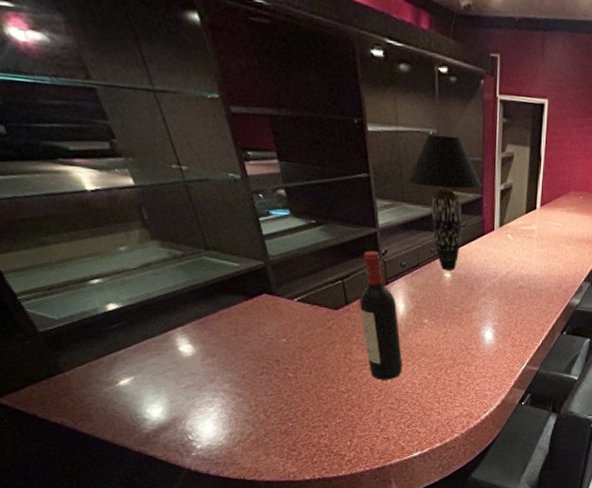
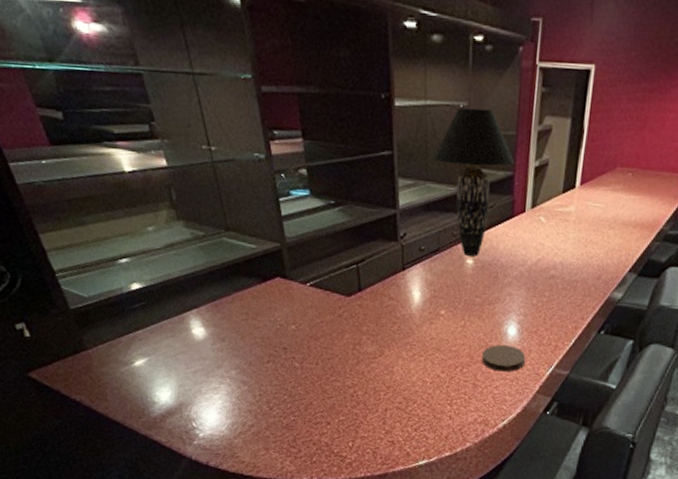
wine bottle: present [360,251,402,380] -> none [373,233,414,376]
coaster: none [464,348,501,371] -> present [482,345,525,372]

